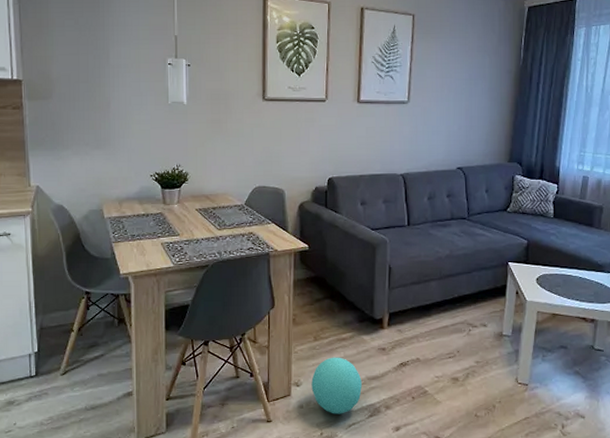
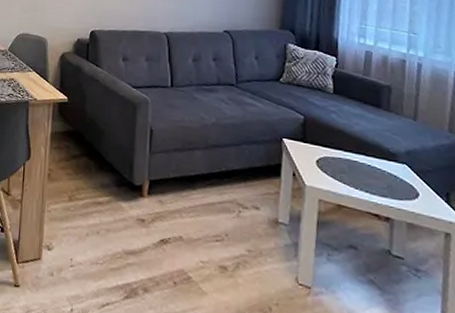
ball: present [311,357,362,414] -> none [63,221,118,290]

